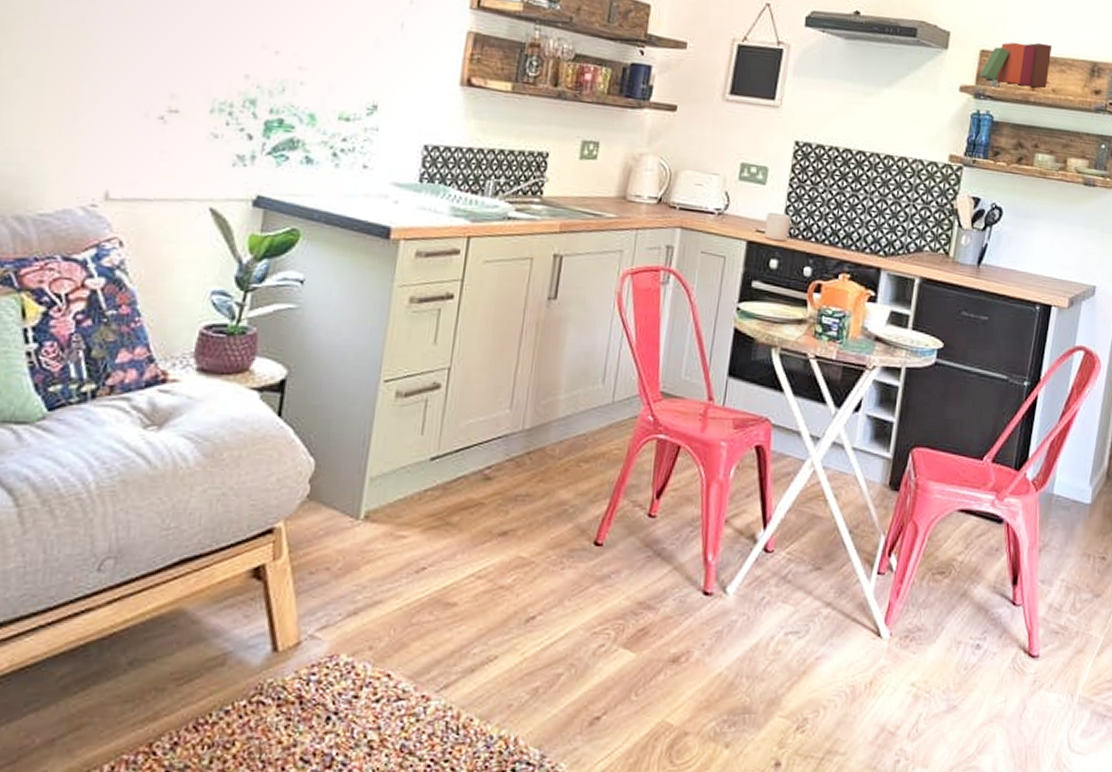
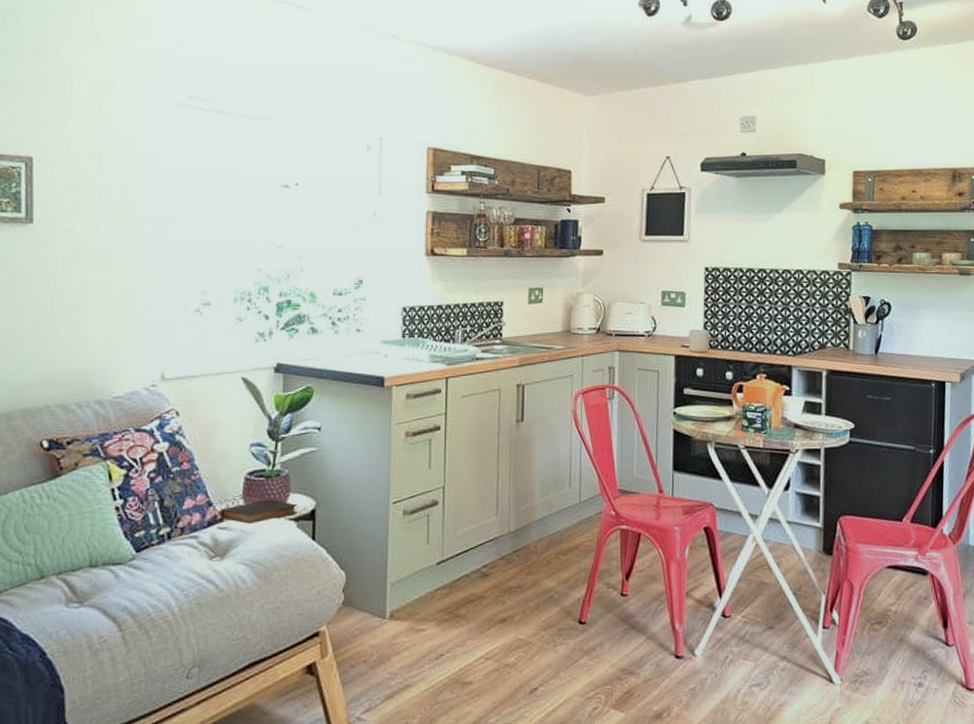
book: none [163,361,264,390] -> present [220,499,298,524]
books: present [979,42,1052,89] -> none [855,159,916,199]

